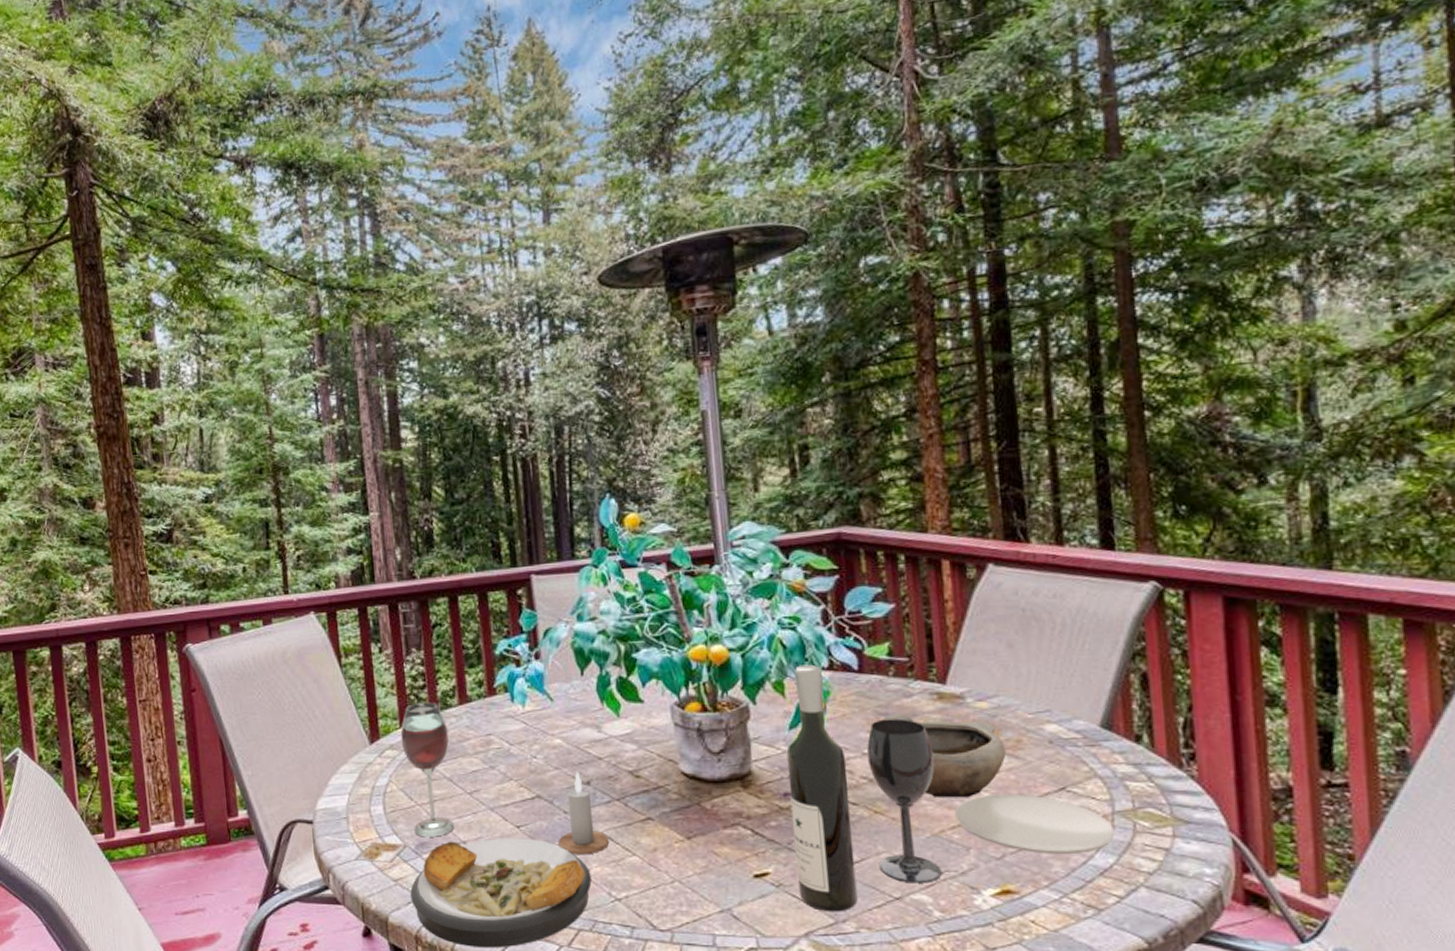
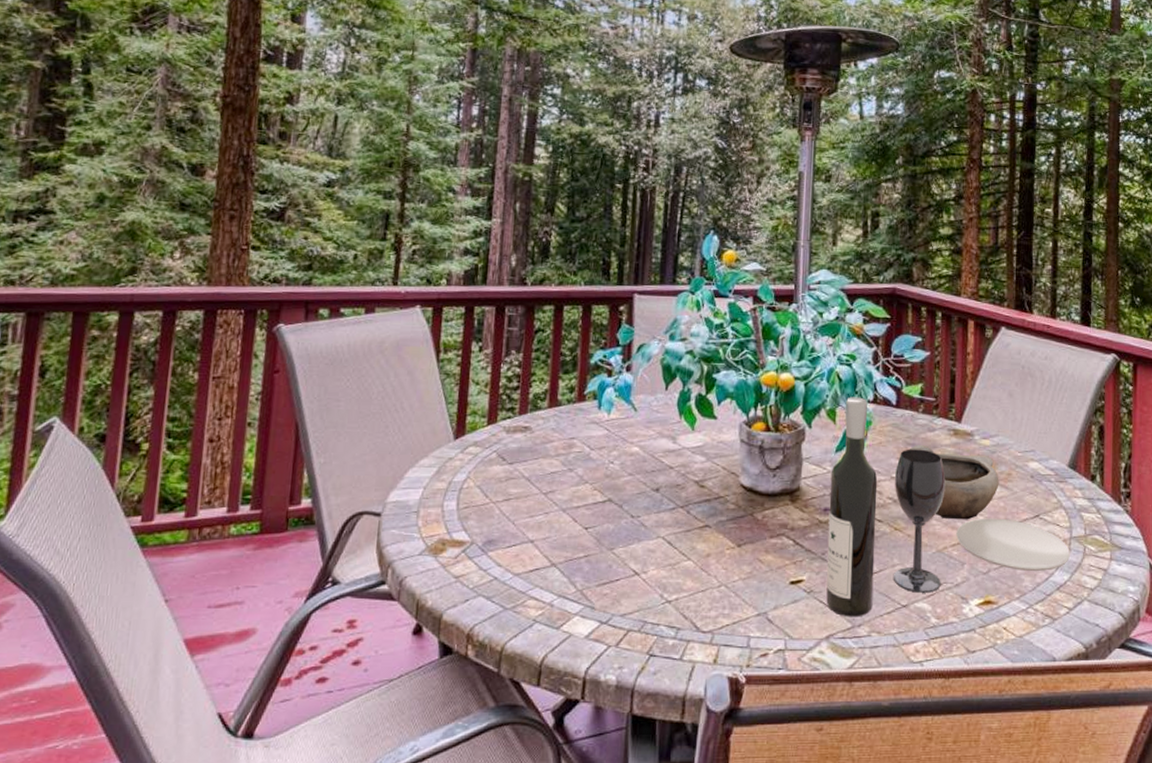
wineglass: present [400,702,455,837] -> none [484,402,534,535]
plate: present [410,838,592,948] -> none [469,539,647,648]
candle: present [558,771,610,855] -> none [621,478,669,558]

